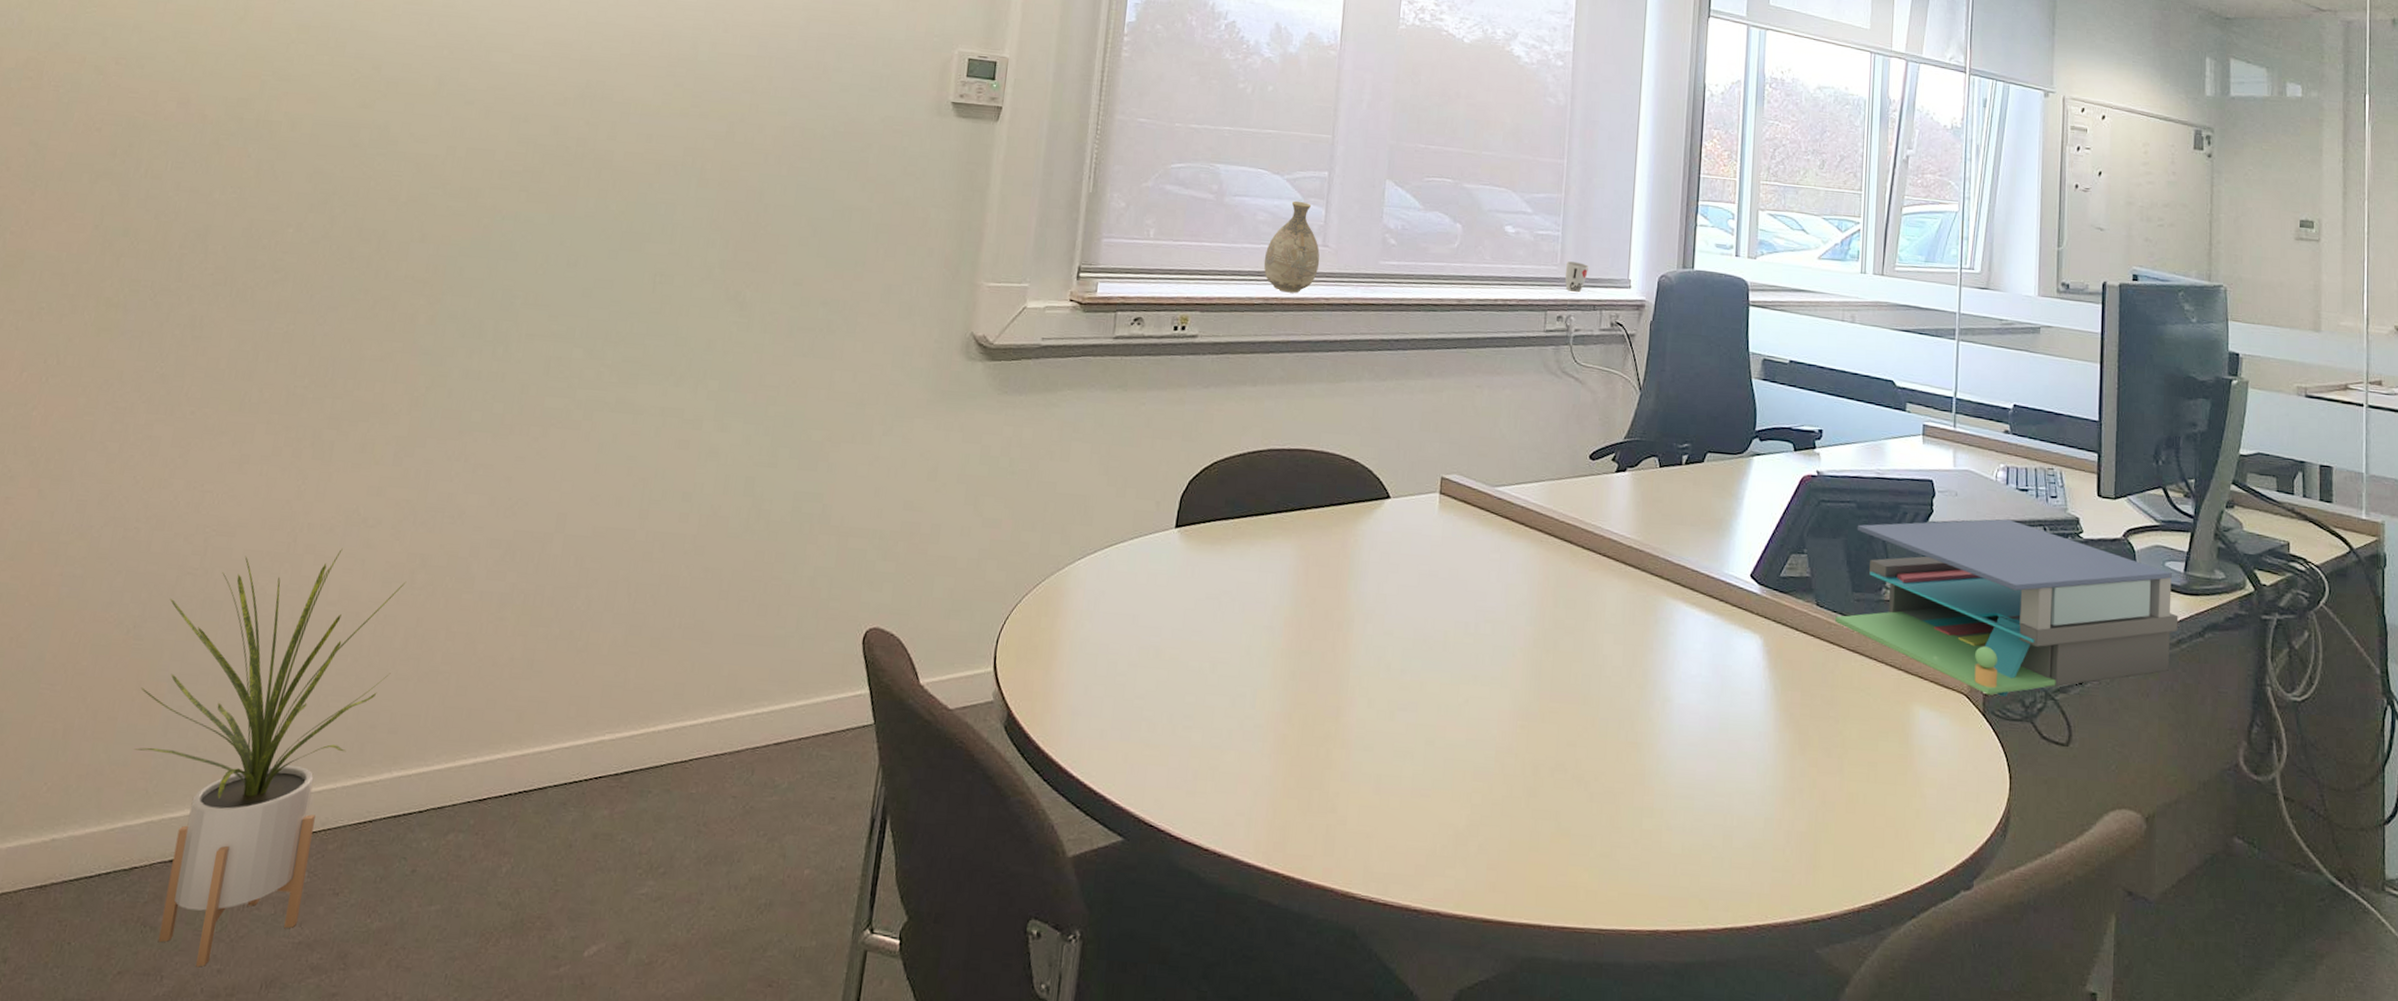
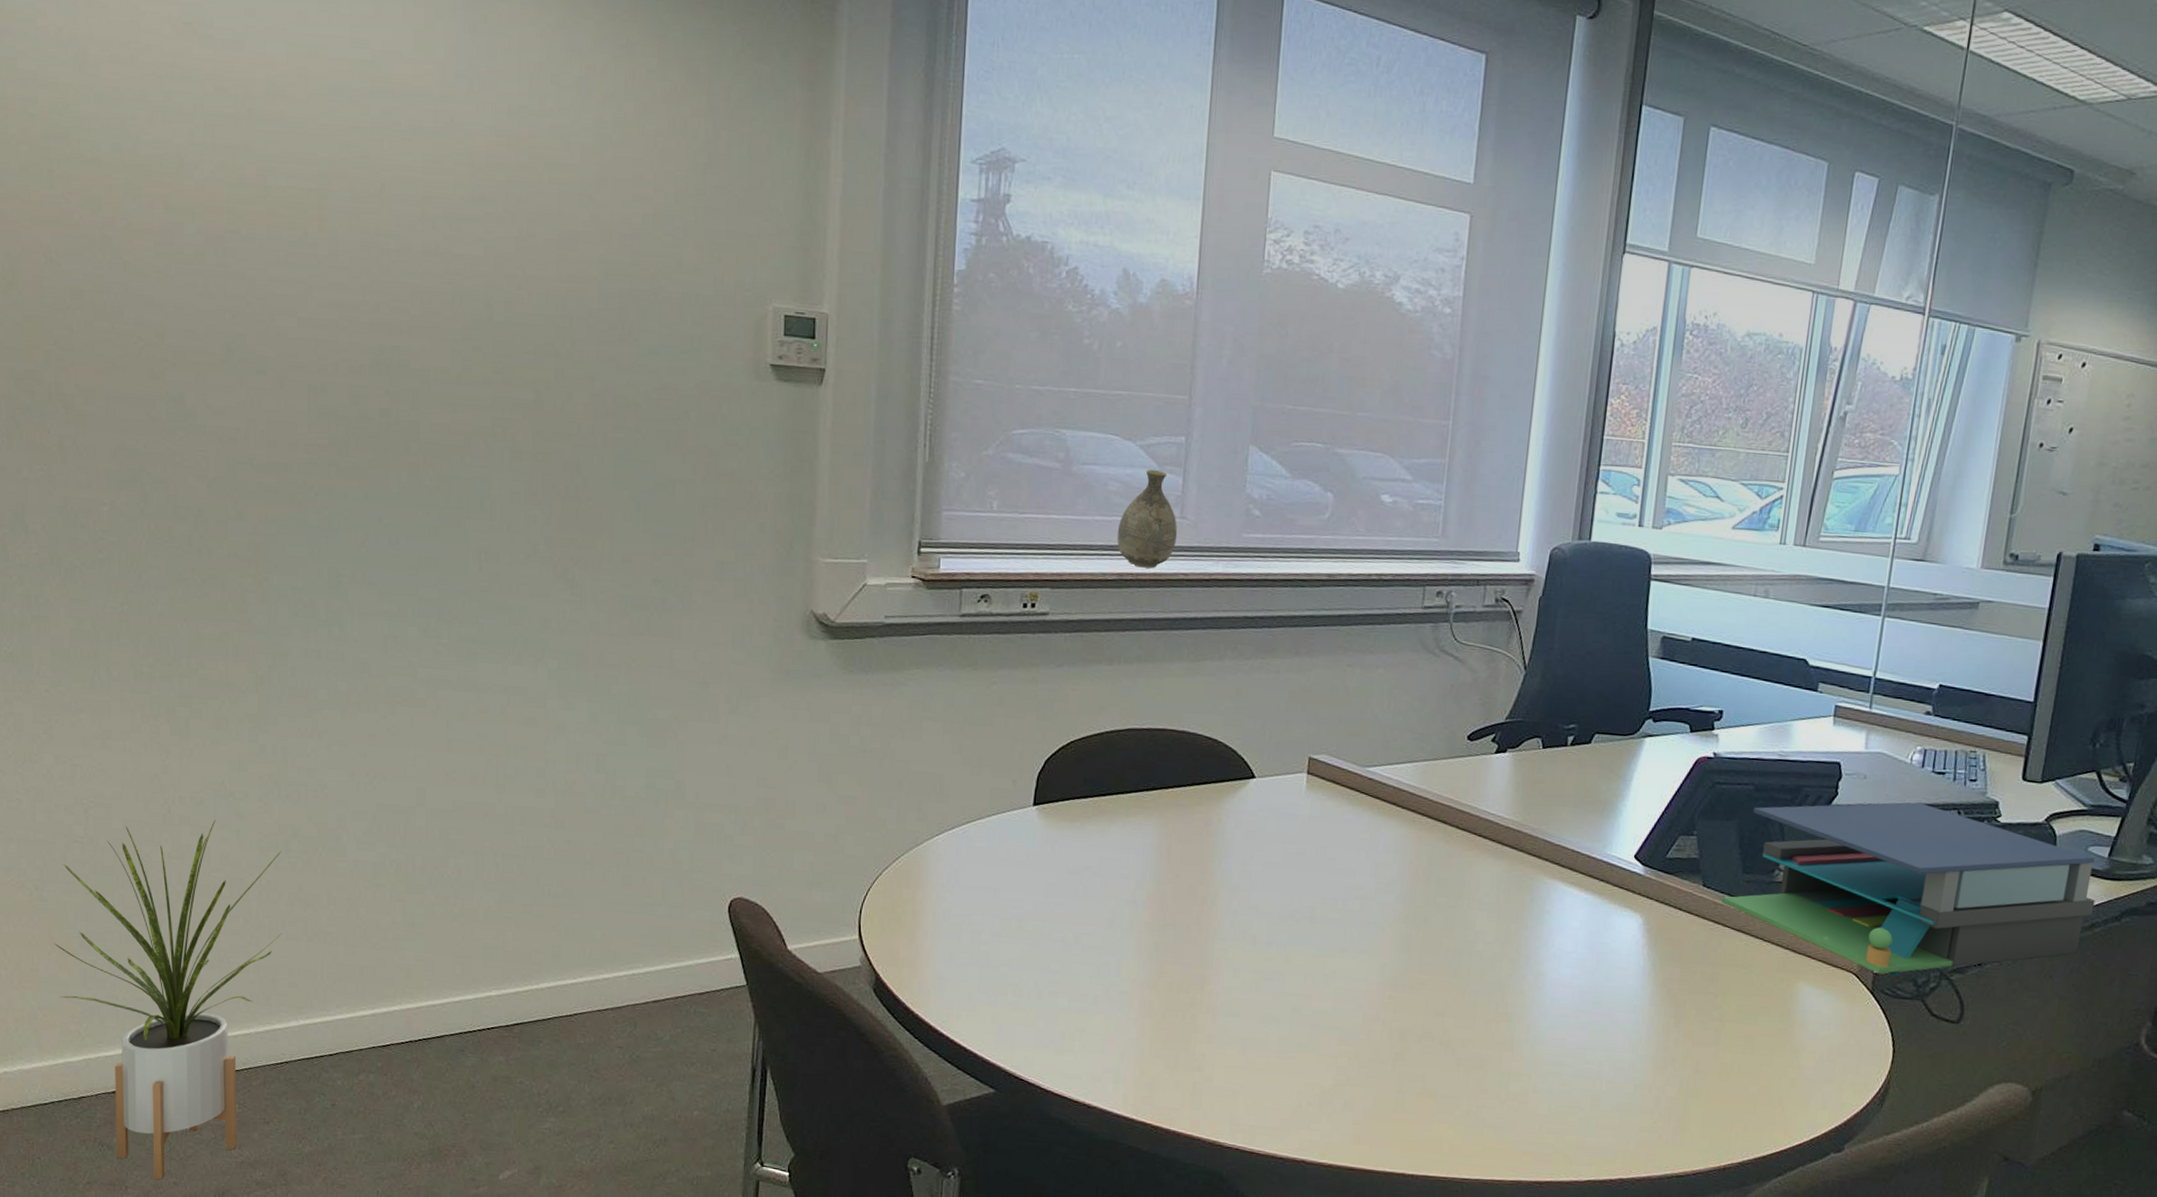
cup: present [1565,261,1589,293] -> none [1446,533,1474,567]

